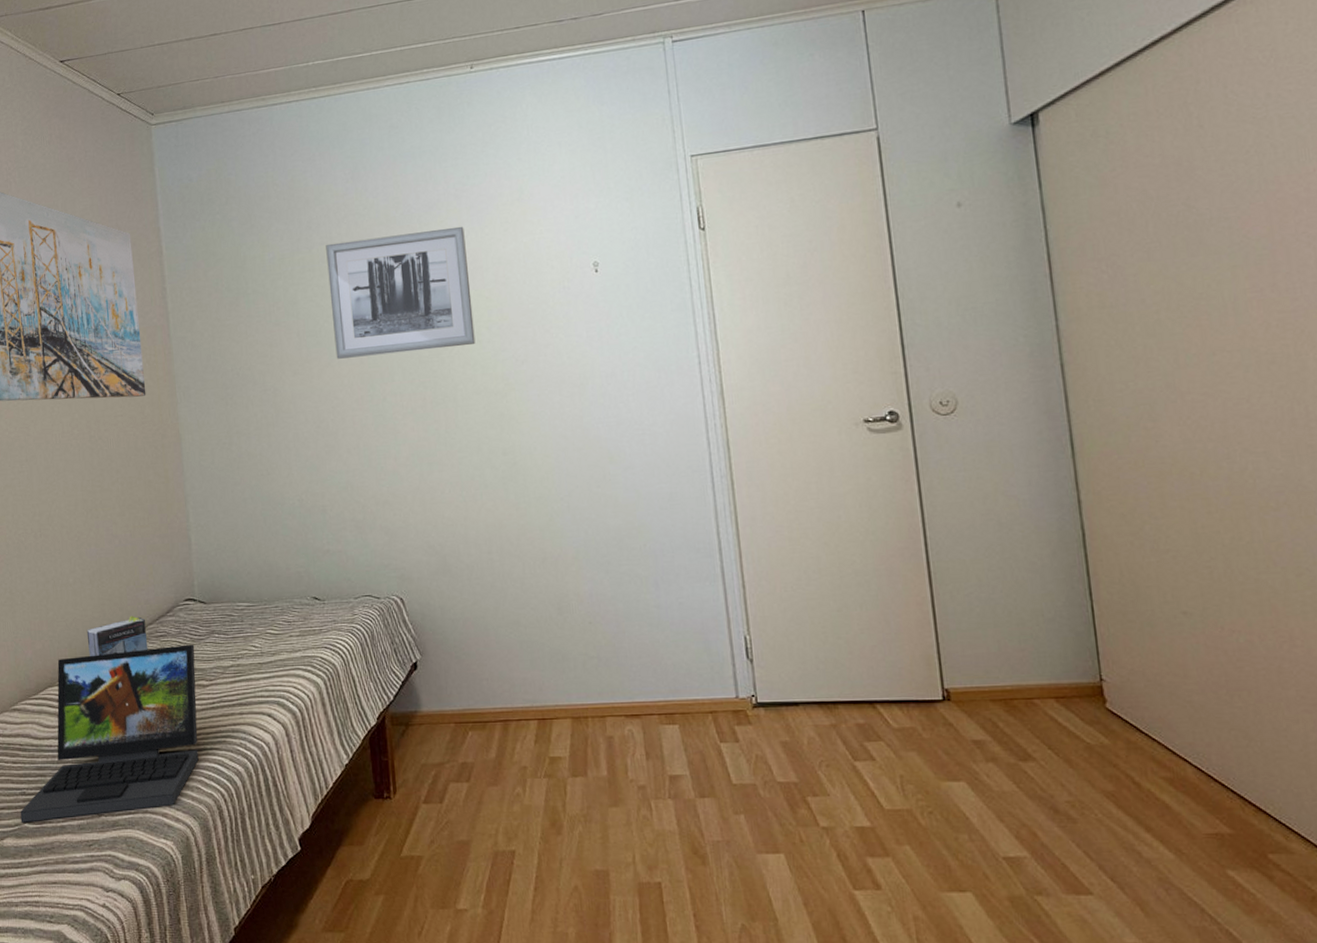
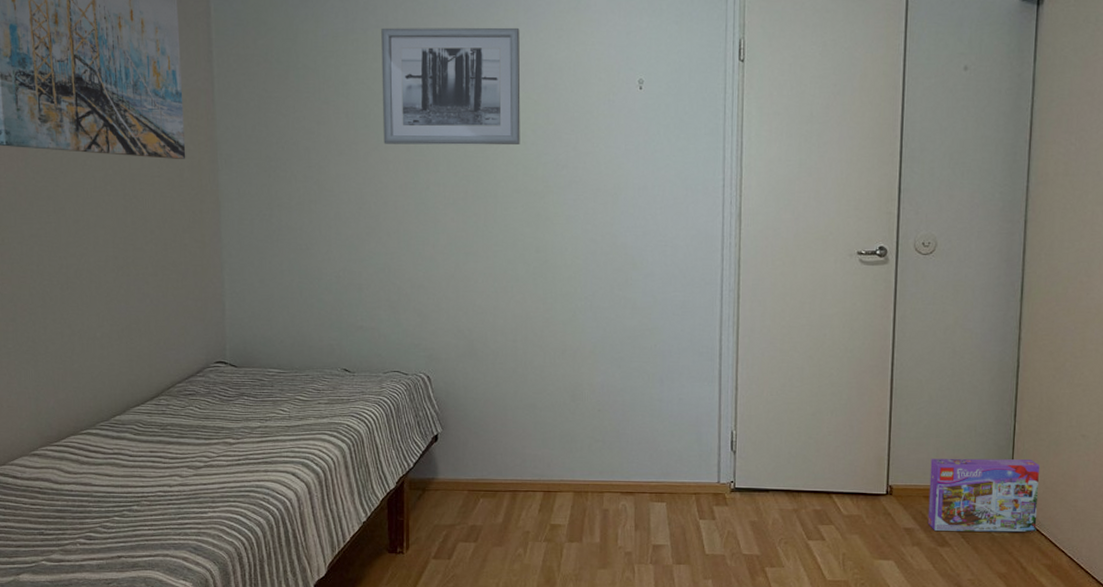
laptop: present [20,644,199,823] -> none [37,404,223,561]
book: present [86,615,148,656] -> none [113,373,176,409]
box: none [992,647,1145,743] -> present [927,458,1041,533]

